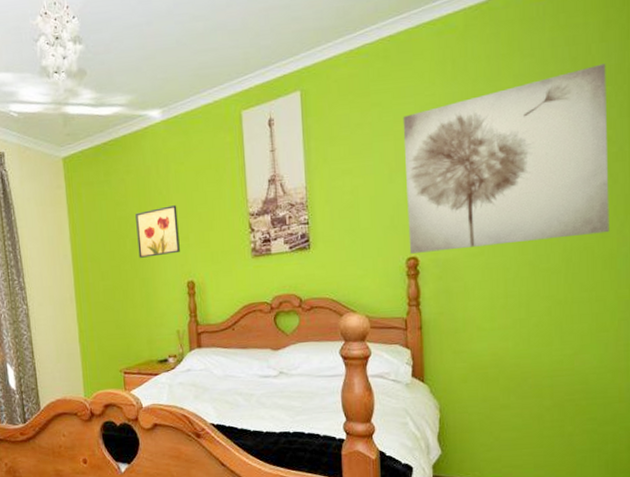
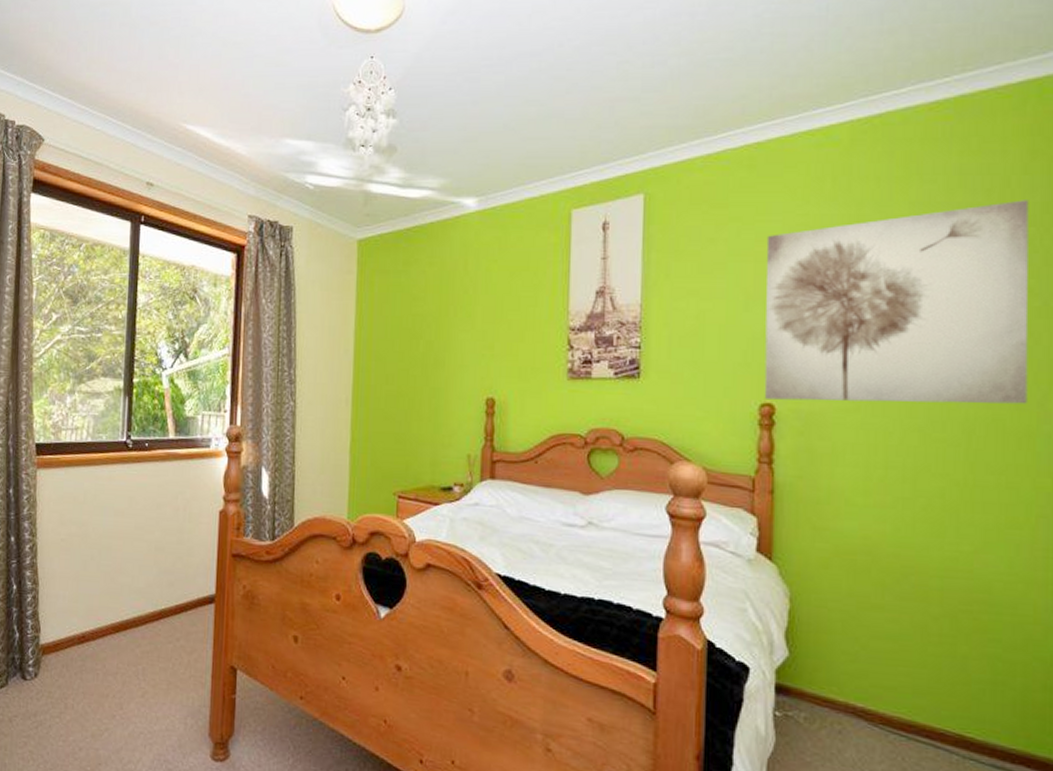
wall art: present [135,205,180,258] -> none [432,307,484,364]

